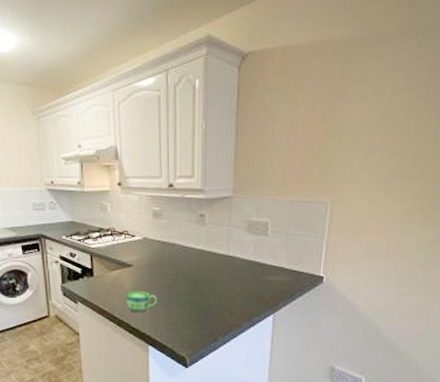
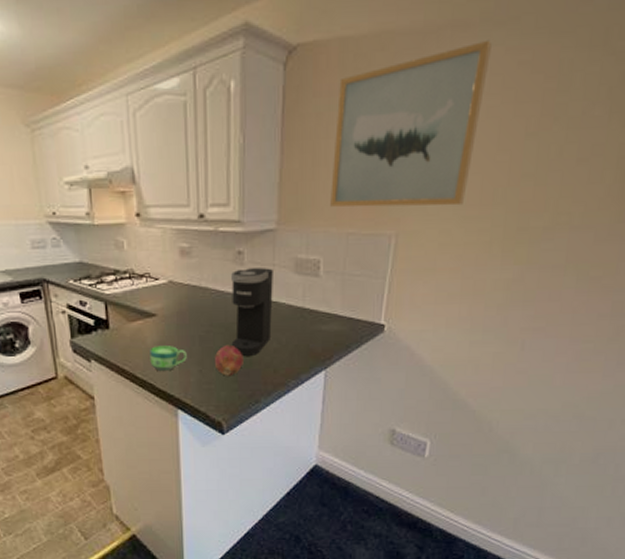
fruit: none [181,291,204,318] -> present [215,344,244,376]
coffee maker: none [194,228,229,301] -> present [231,268,273,356]
wall art: none [277,48,406,180] -> present [330,39,492,207]

